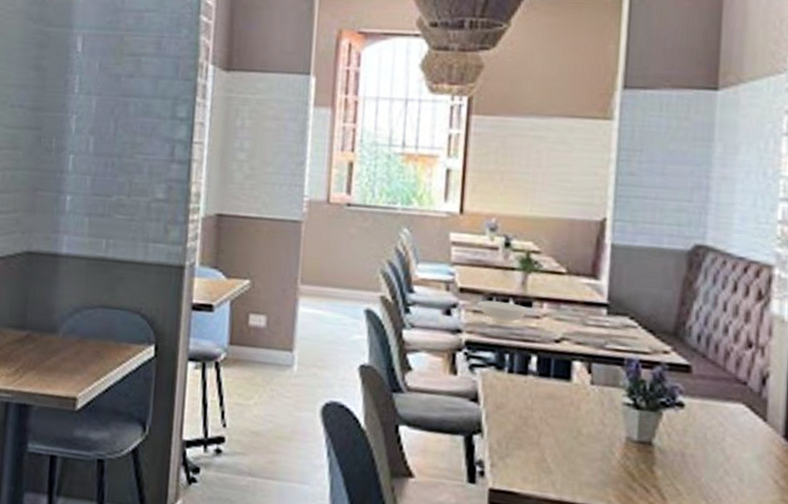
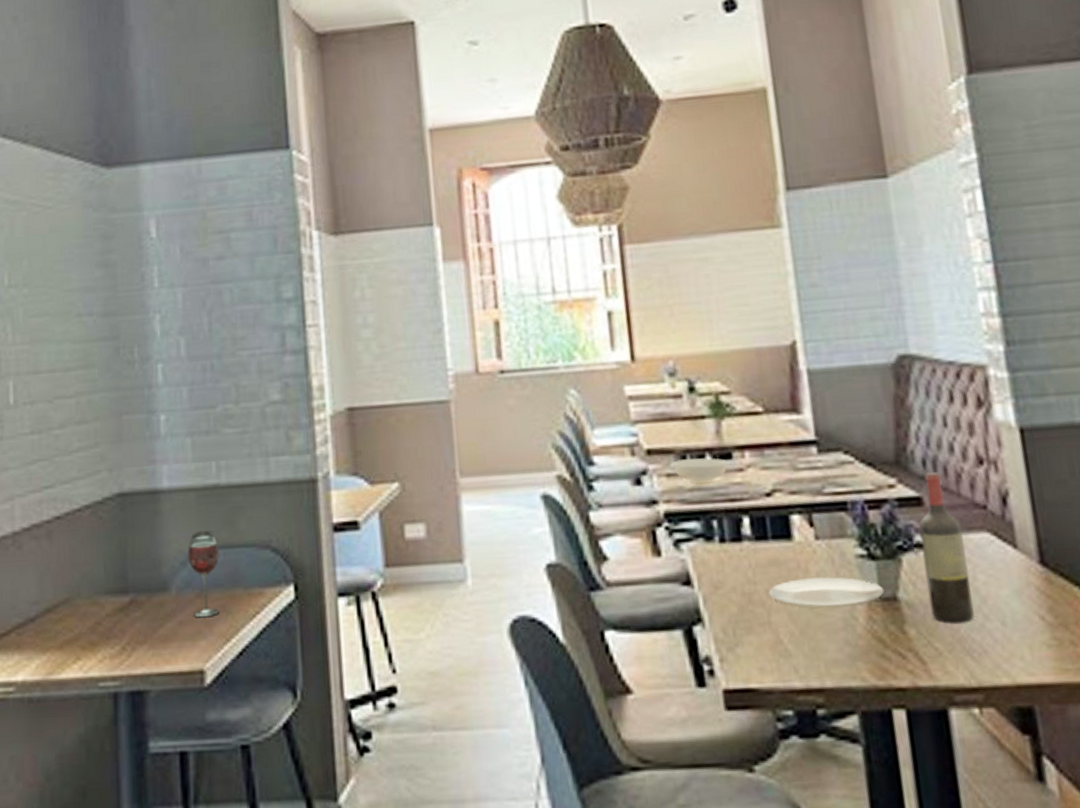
wineglass: none [73,291,100,359] -> present [187,531,220,618]
plate: none [542,413,642,444] -> present [768,576,885,609]
wine bottle: none [679,347,721,473] -> present [919,472,974,623]

